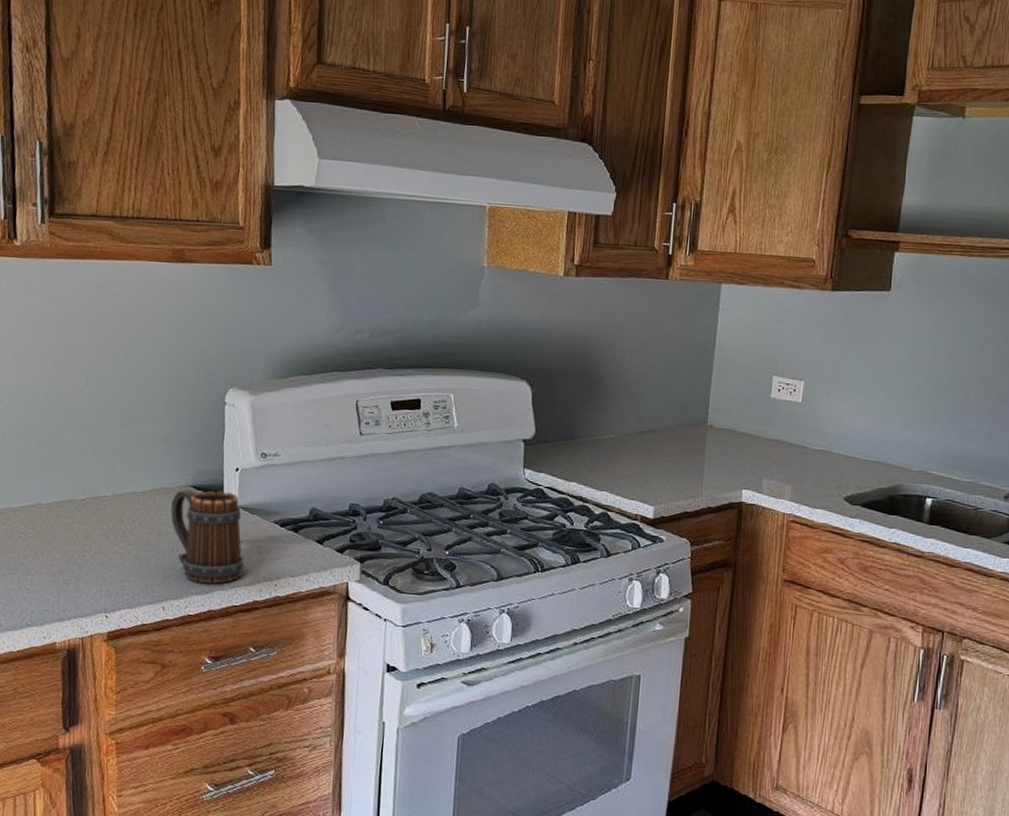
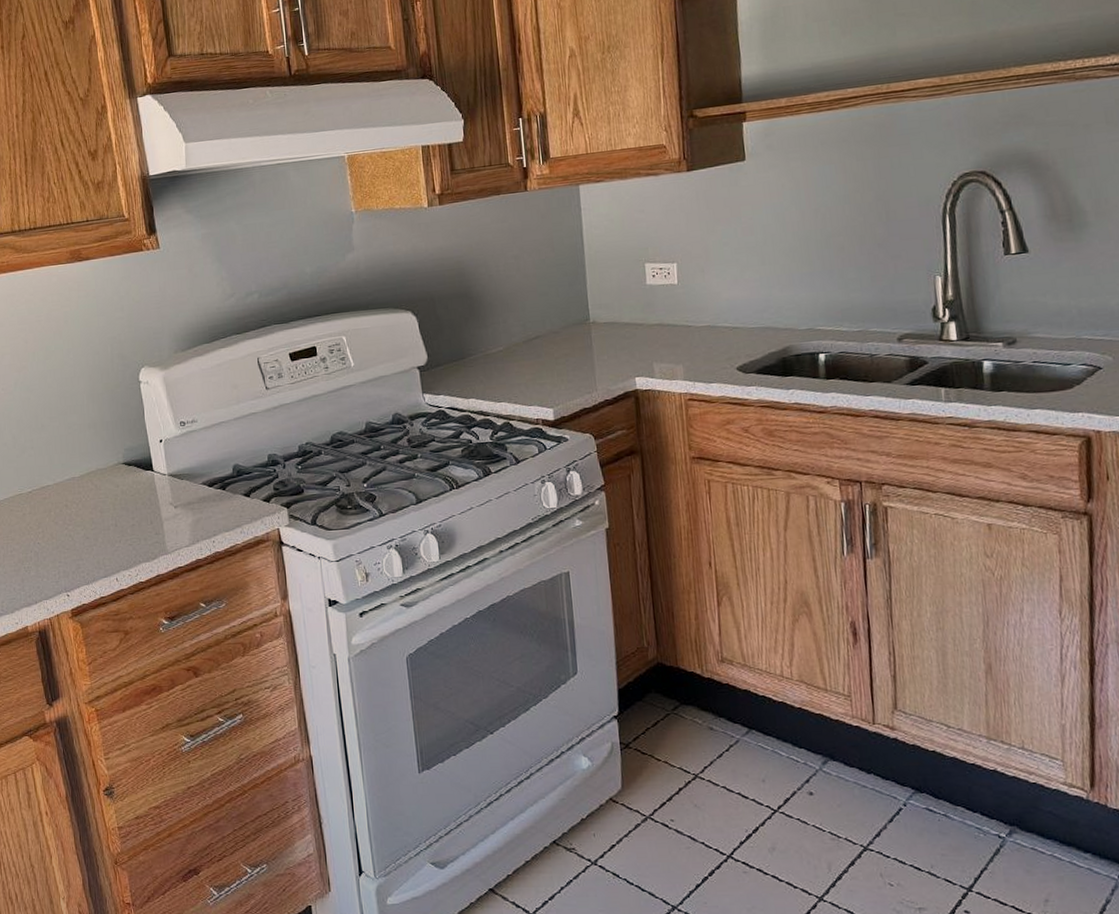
mug: present [170,489,245,584] -> none [107,462,183,551]

